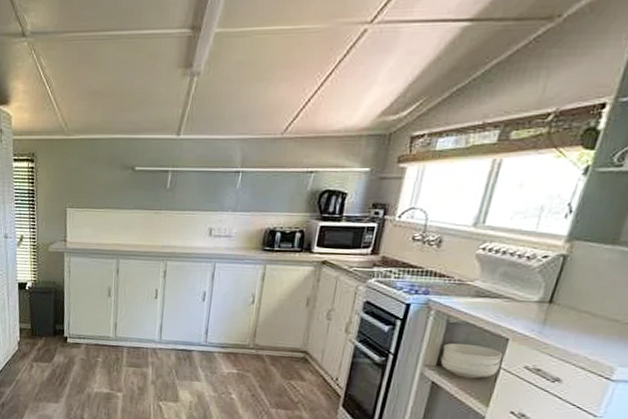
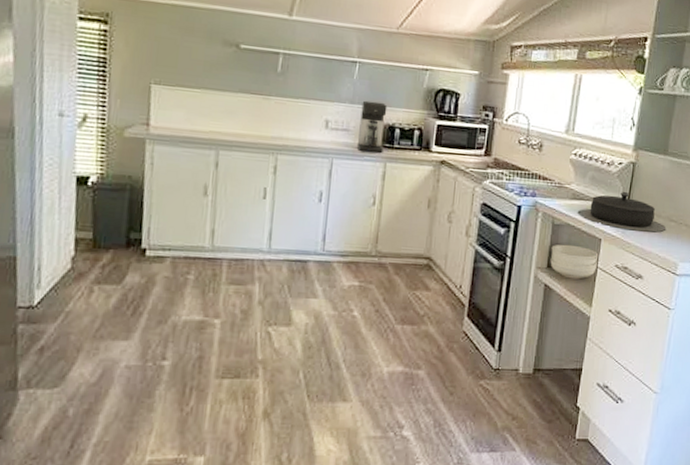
coffee maker: none [238,207,269,257] -> present [356,100,388,154]
cooking pot: none [479,288,604,333] -> present [577,192,667,233]

